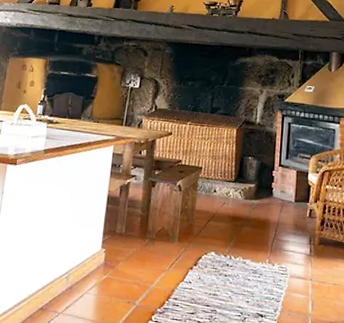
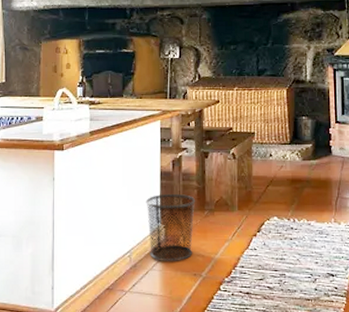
waste bin: none [87,218,139,288] -> present [146,193,196,262]

